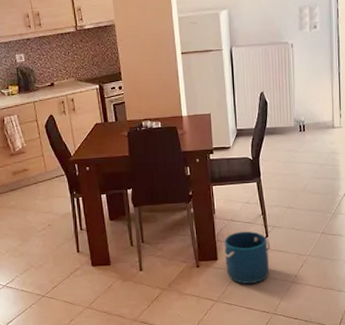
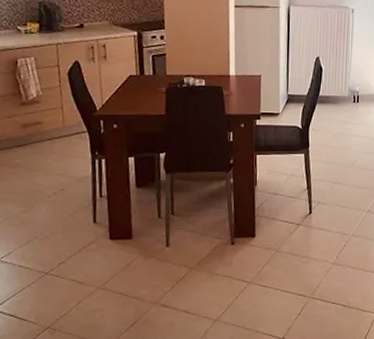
bucket: present [223,231,270,284] -> none [262,206,313,265]

